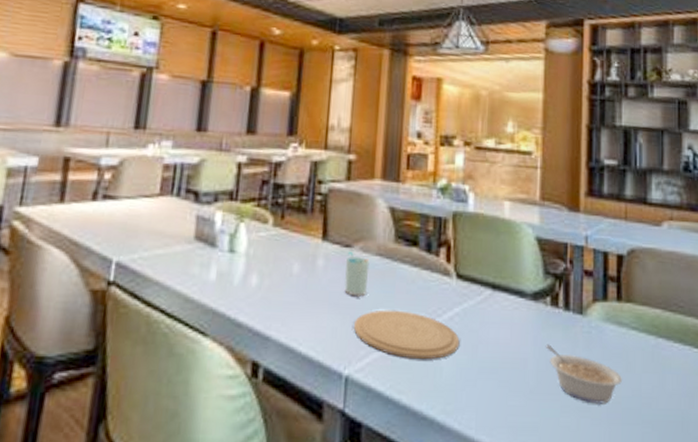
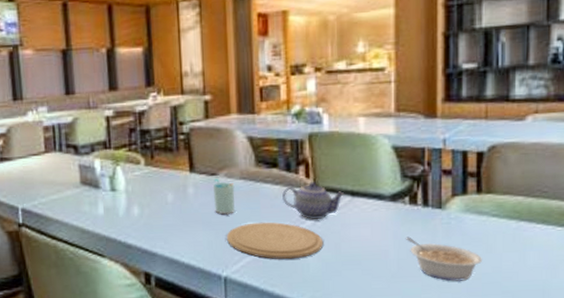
teapot: none [420,268,486,314] -> present [282,182,345,220]

